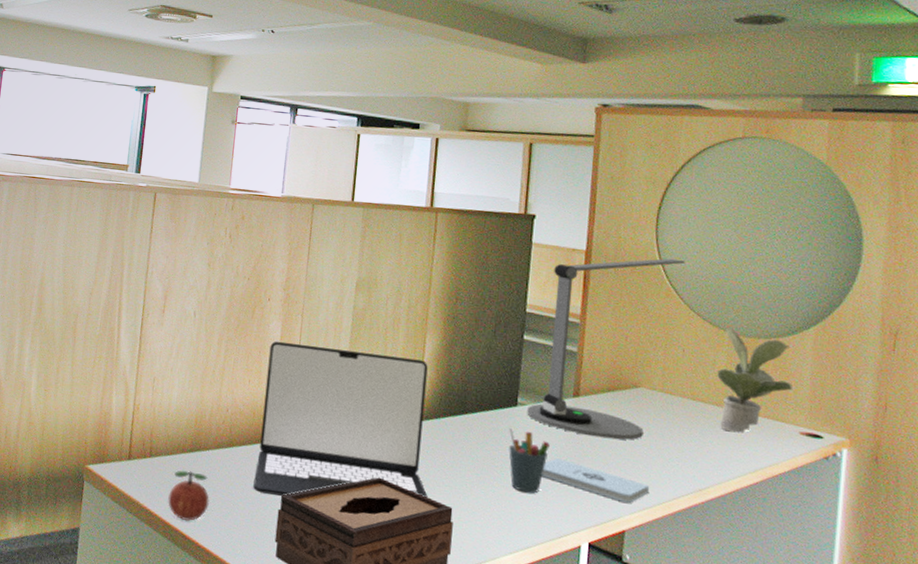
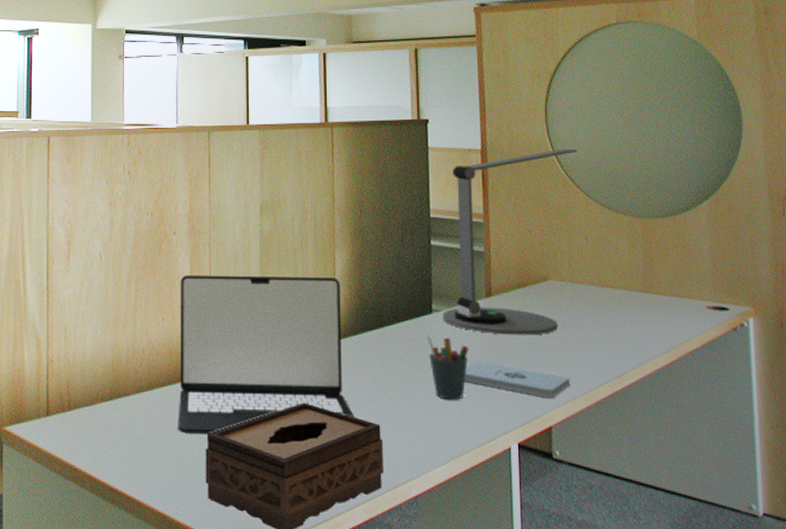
apple: present [168,470,210,522] -> none [92,420,134,474]
potted plant: present [717,328,792,434] -> none [621,211,694,314]

